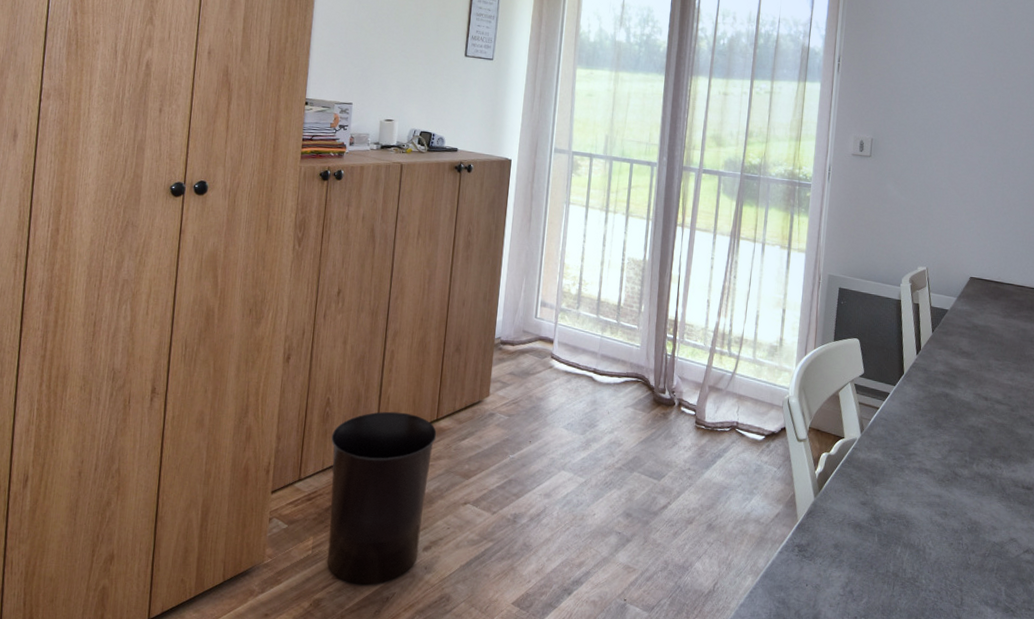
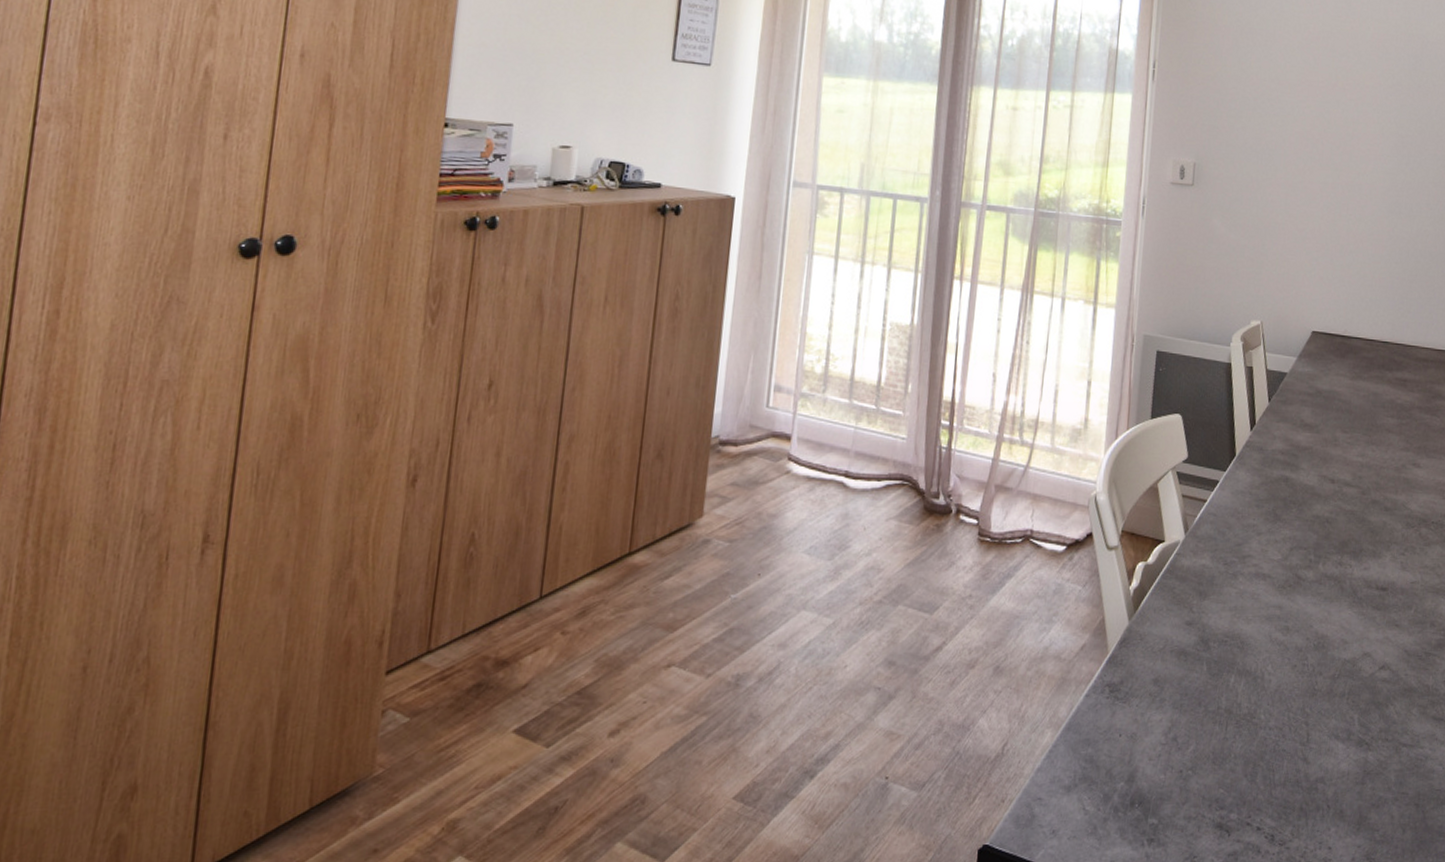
waste bin: present [326,411,437,585] -> none [467,546,630,793]

